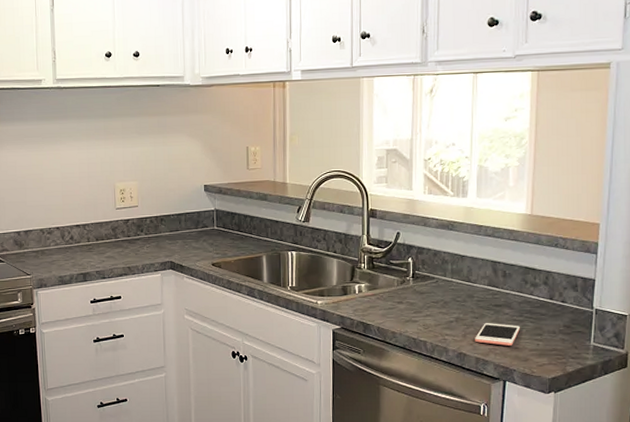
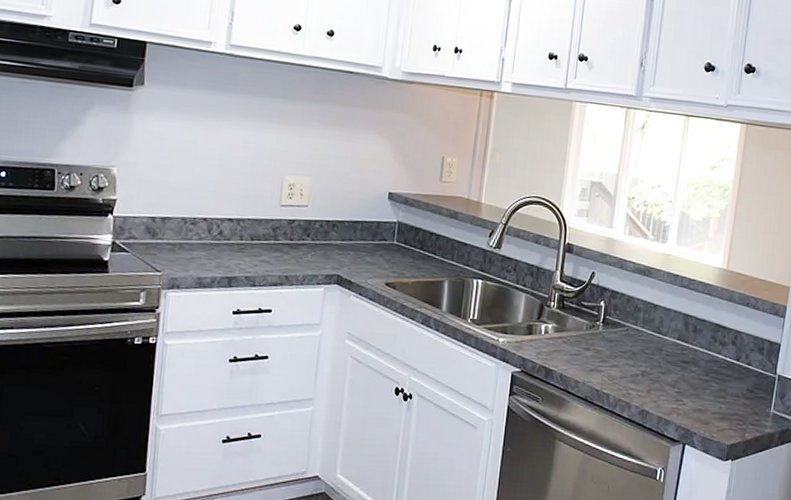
cell phone: present [475,323,520,346] -> none [659,380,705,406]

